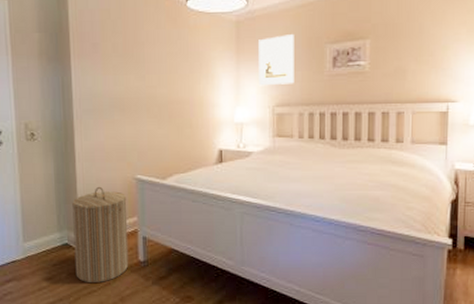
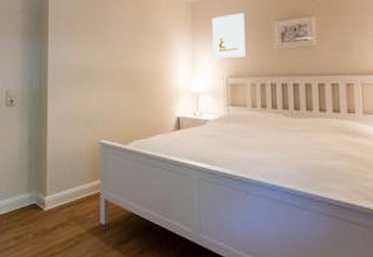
laundry hamper: present [72,186,129,284] -> none [41,149,91,245]

